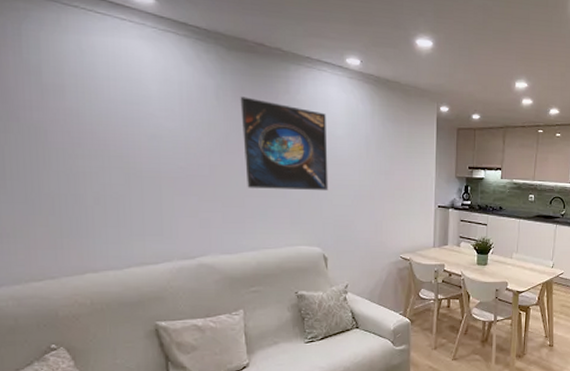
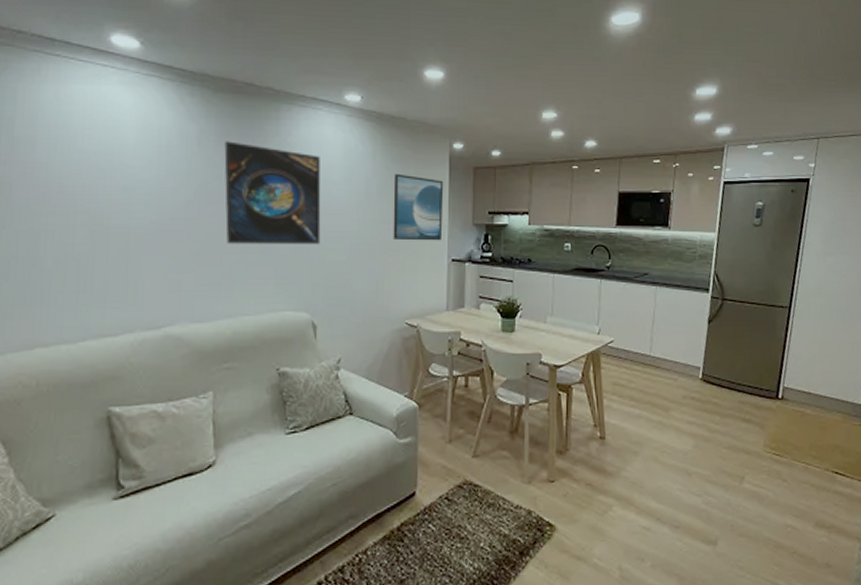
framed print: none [389,131,432,190] -> present [393,173,444,241]

